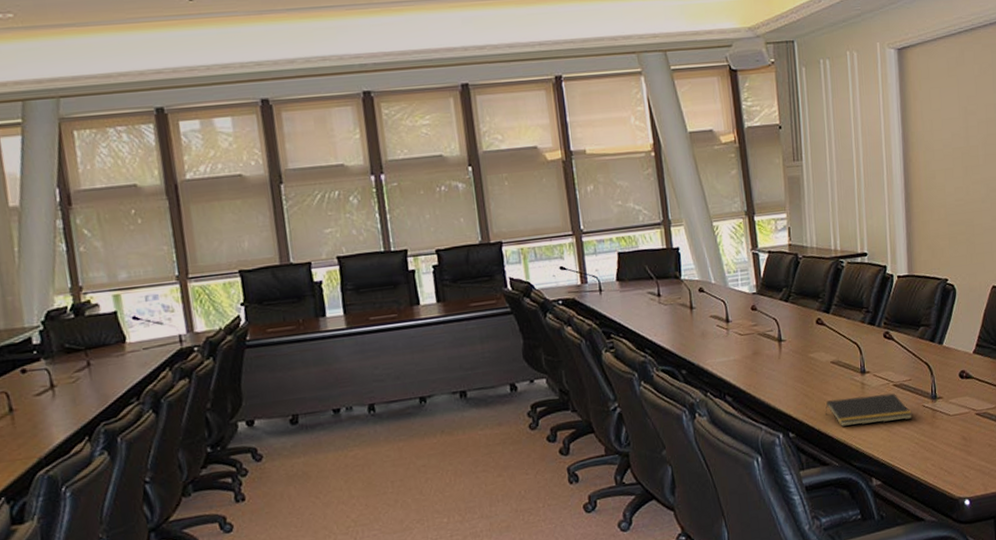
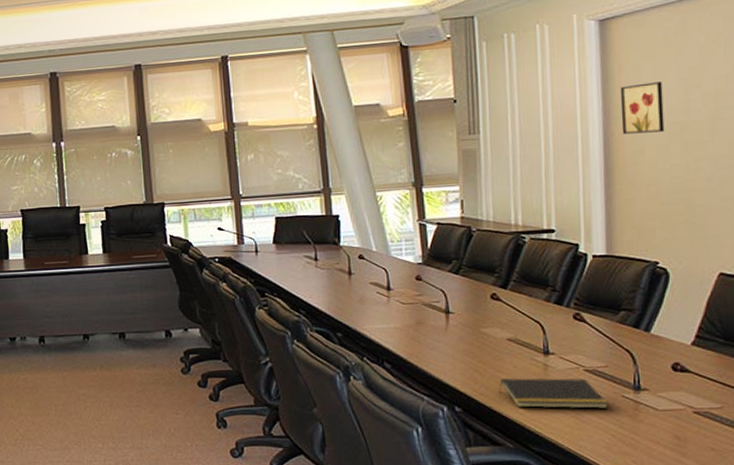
wall art: none [915,109,950,160] -> present [620,81,665,135]

